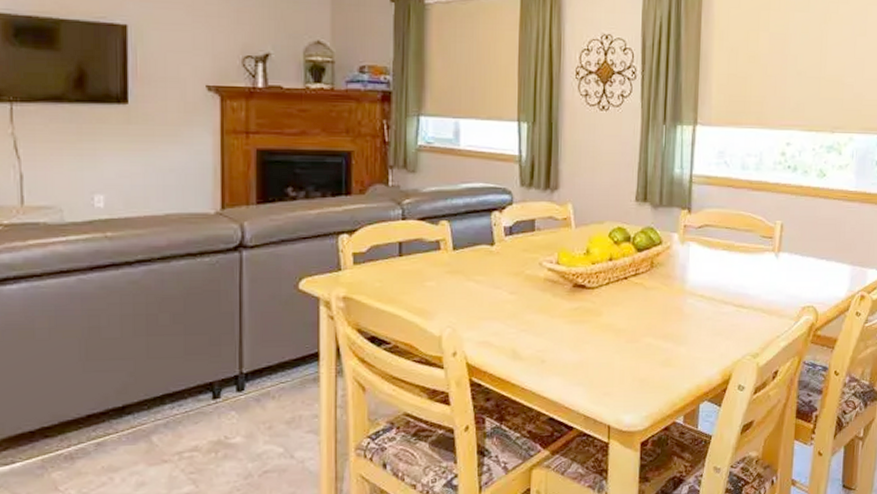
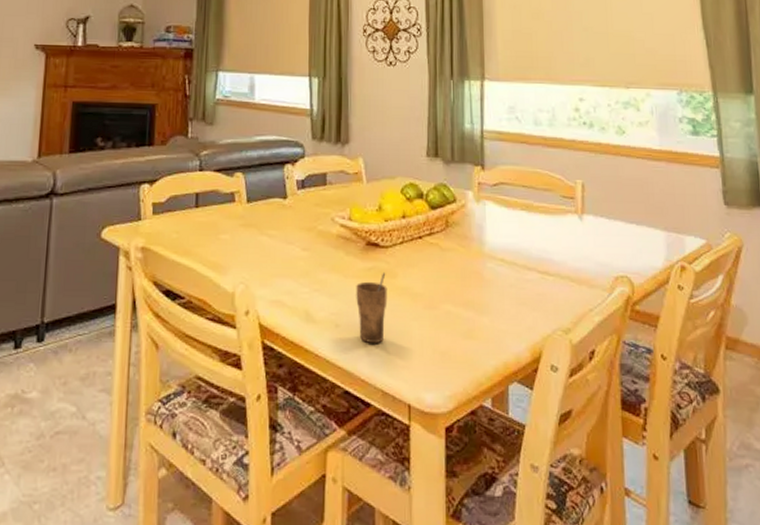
cup: none [562,311,592,375] -> present [356,271,388,343]

